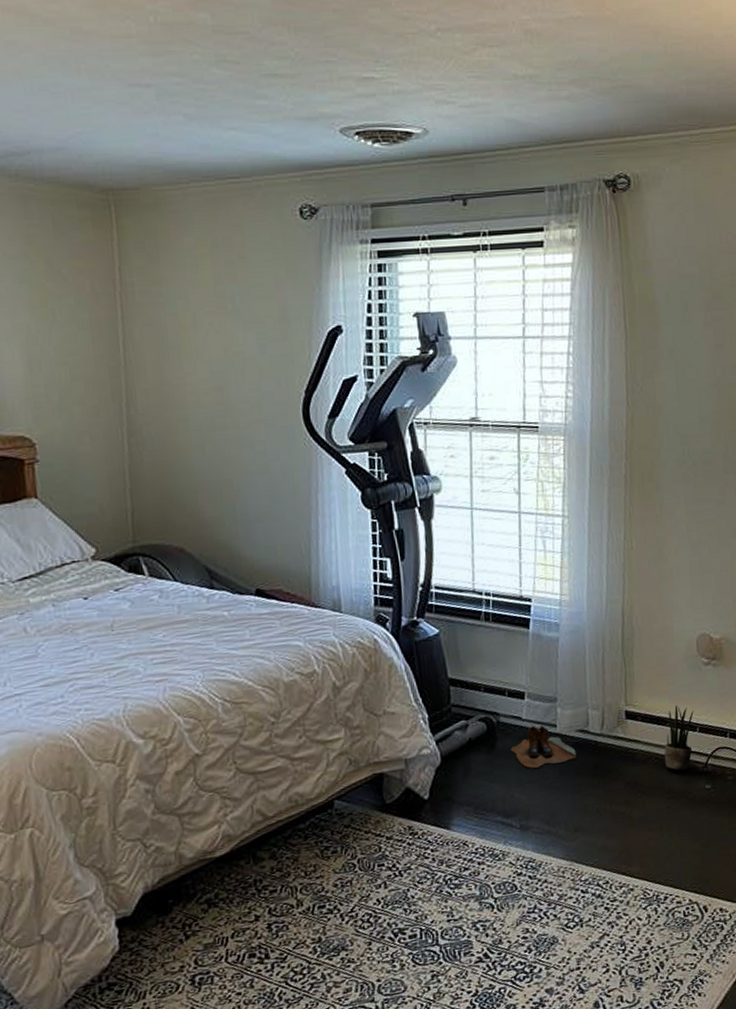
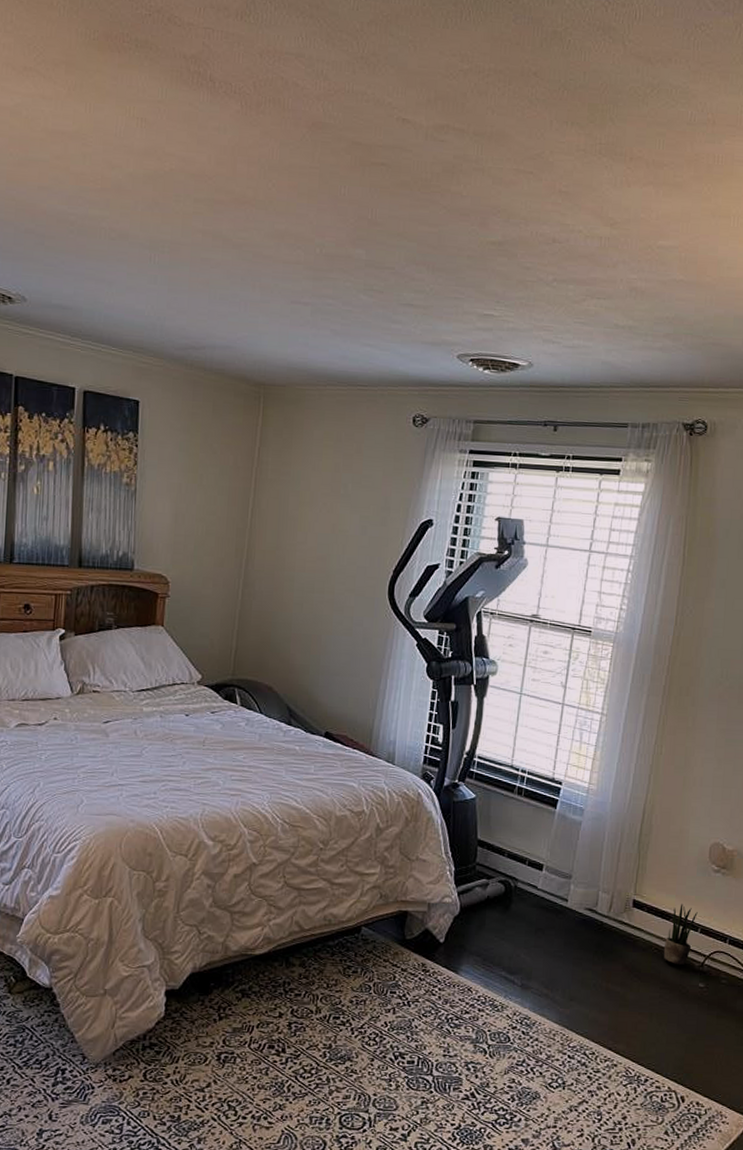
boots: present [511,725,577,769] -> none [523,896,582,935]

